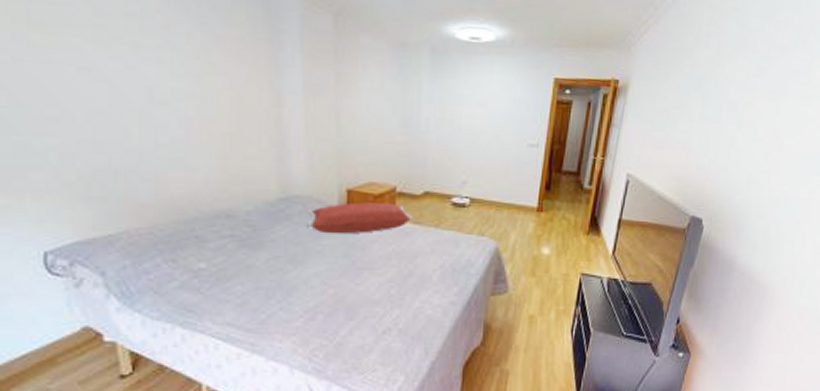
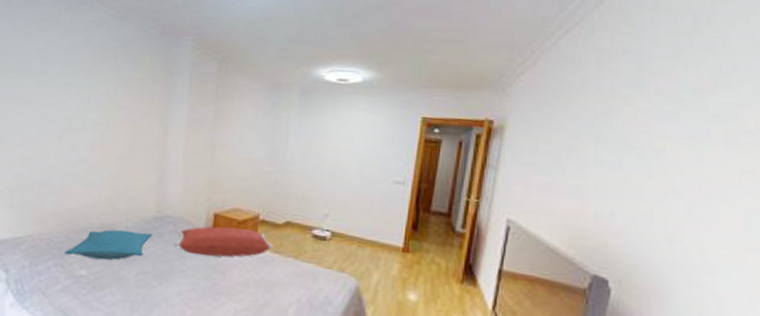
pillow: none [174,215,279,250] -> present [64,229,153,261]

